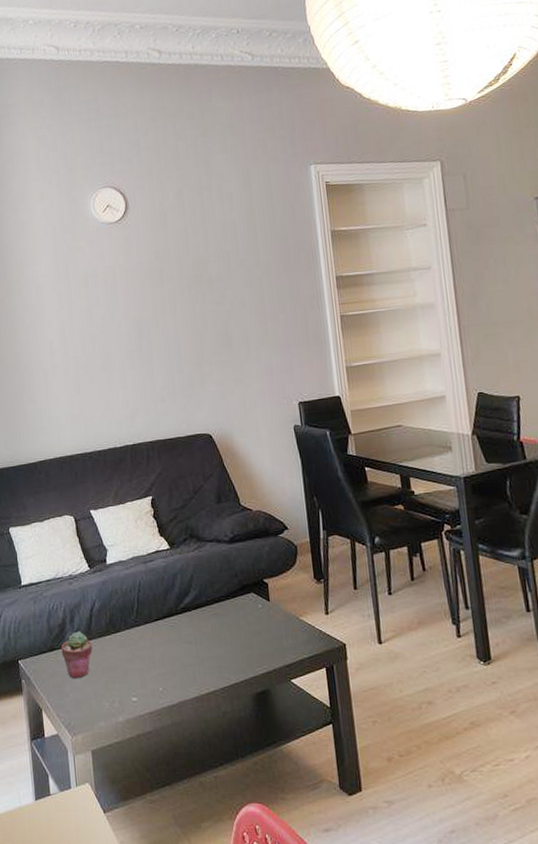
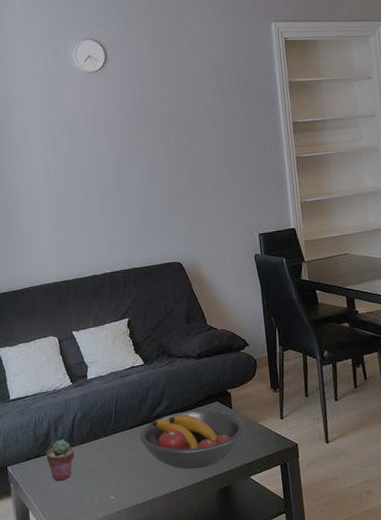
fruit bowl: none [165,602,284,670] -> present [140,410,245,470]

